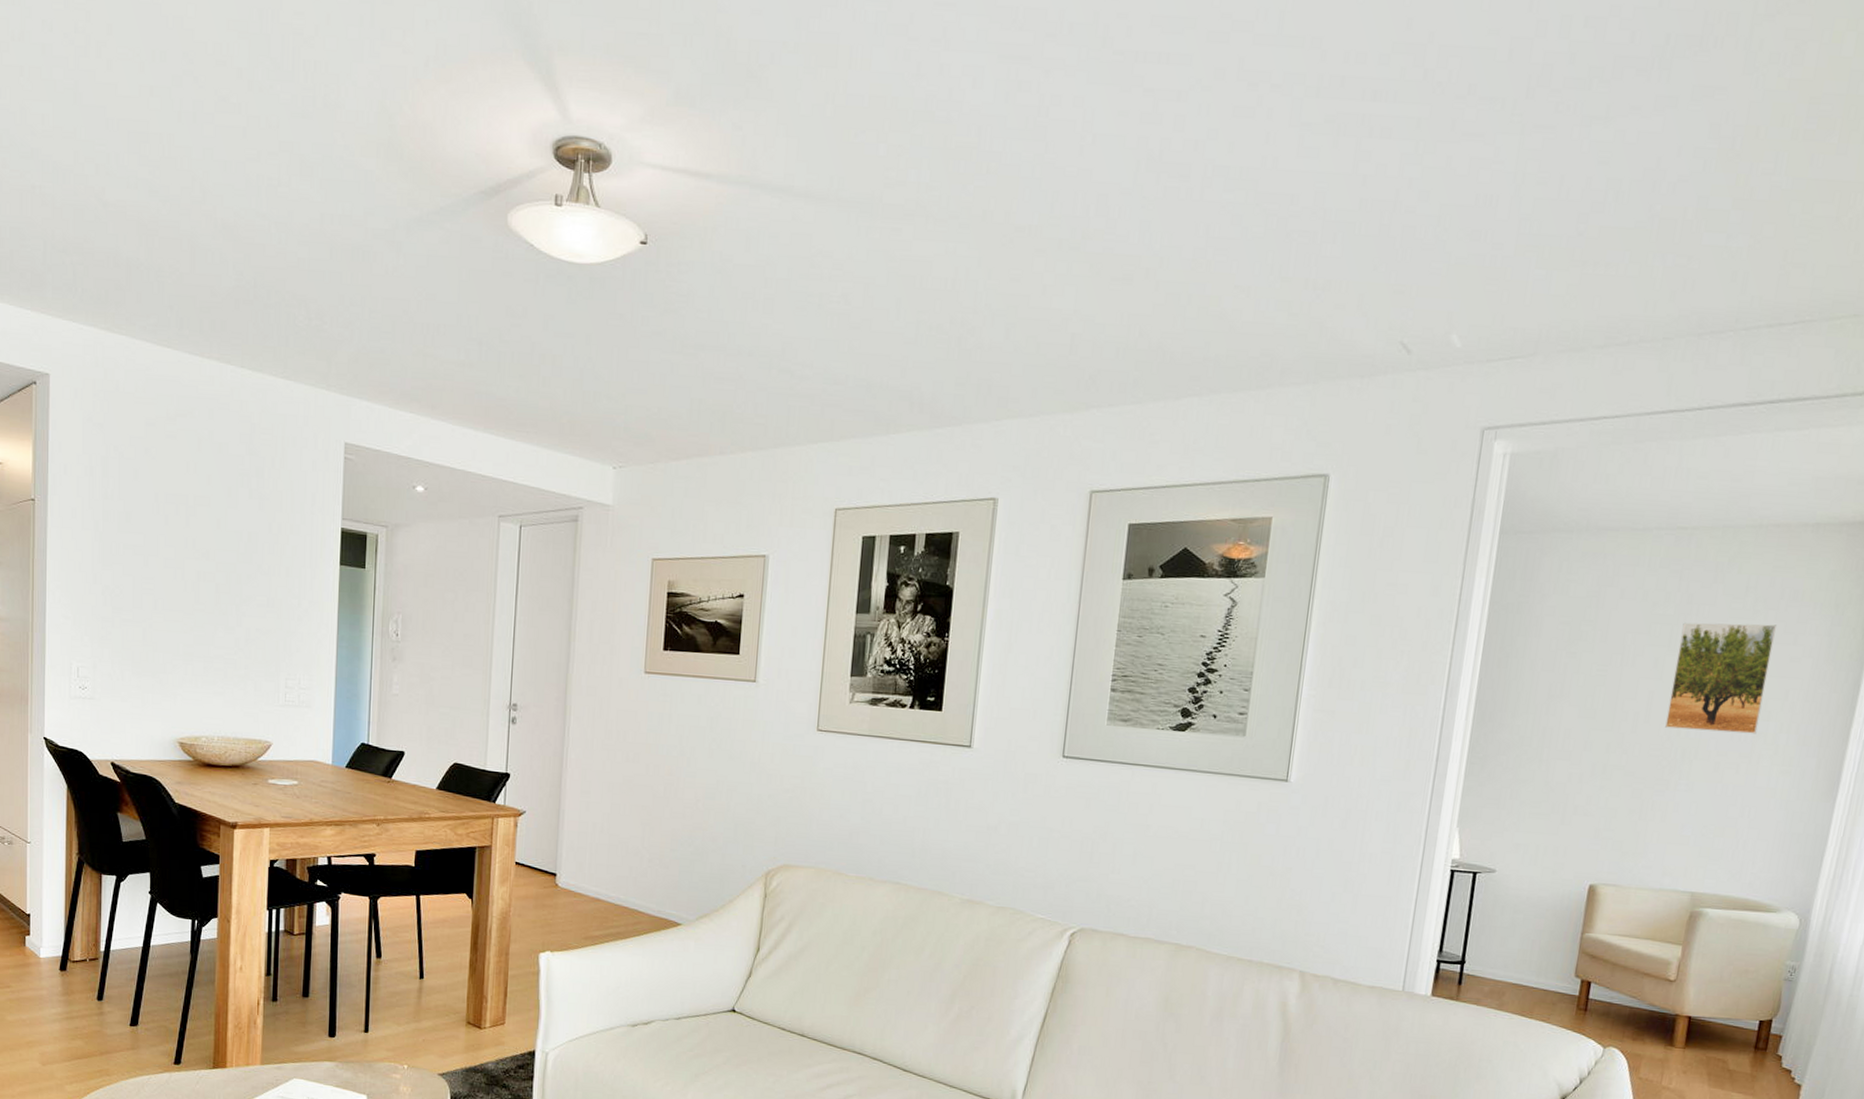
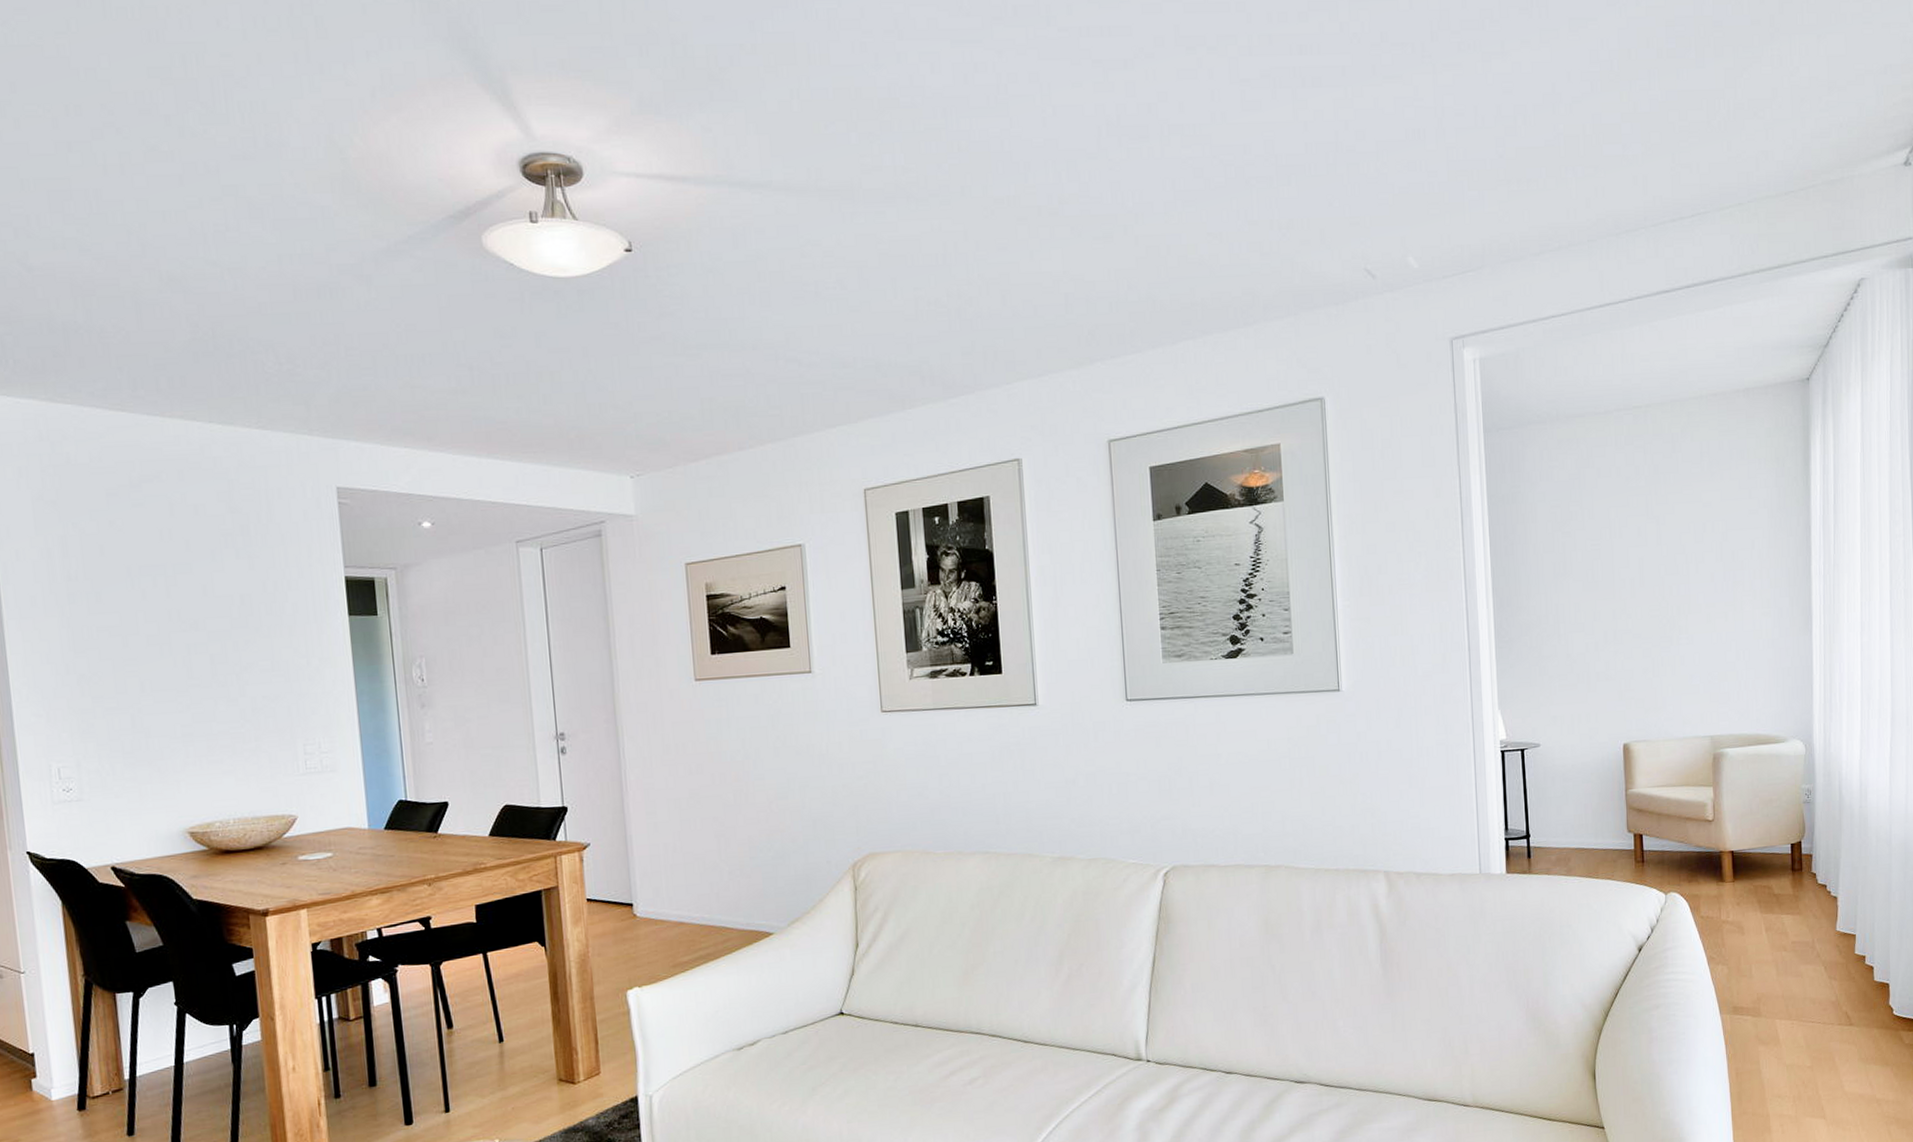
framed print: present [1665,622,1776,734] -> none [1655,483,1735,589]

